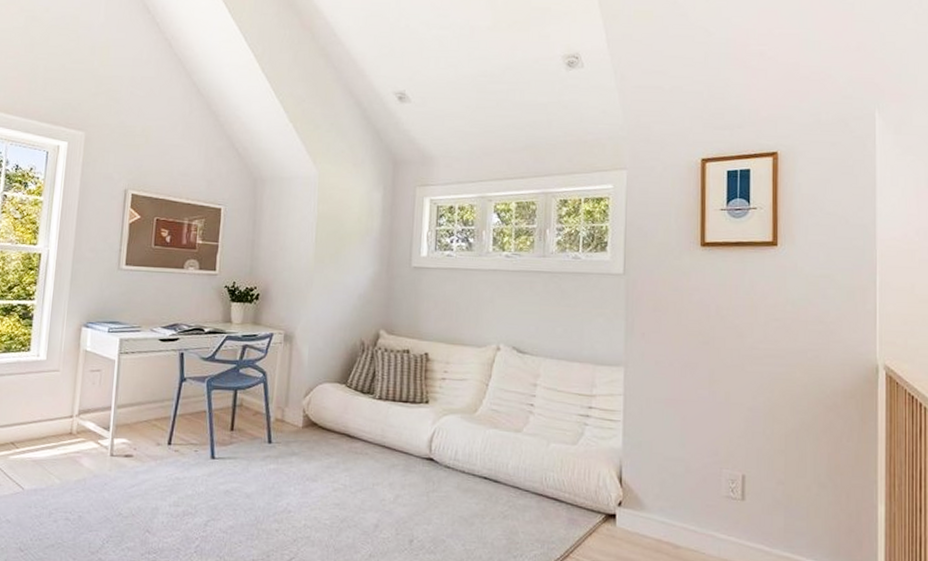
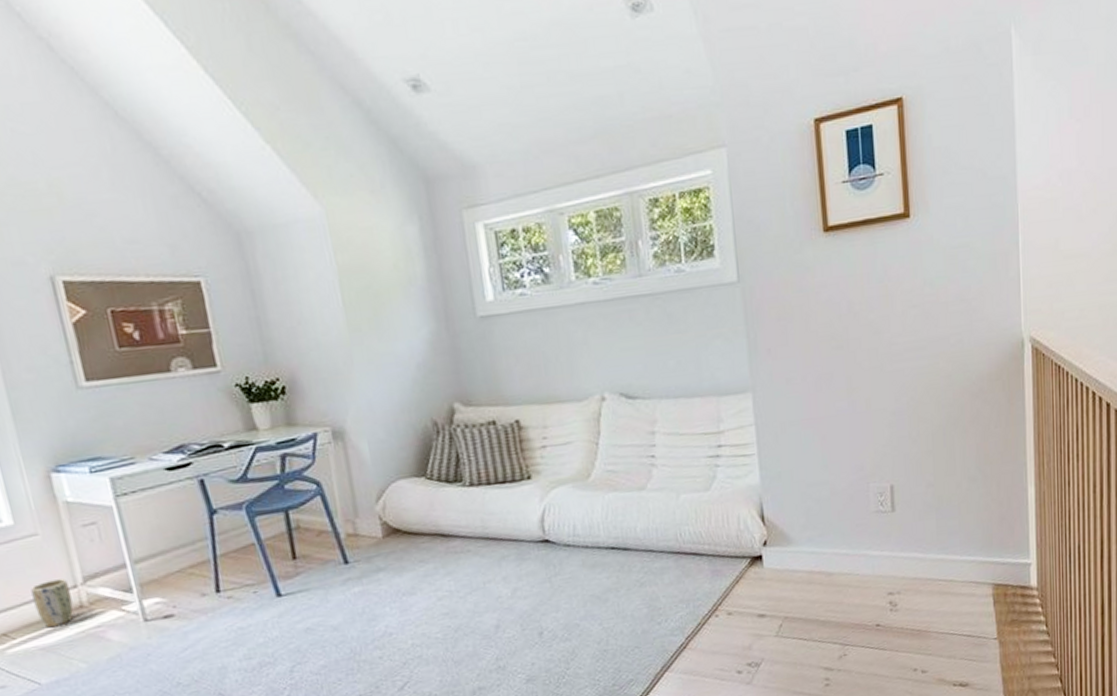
plant pot: none [39,408,67,446] -> present [30,579,73,628]

